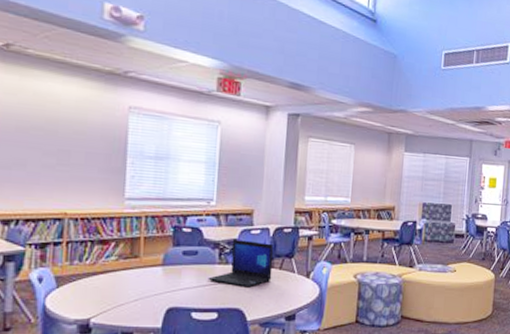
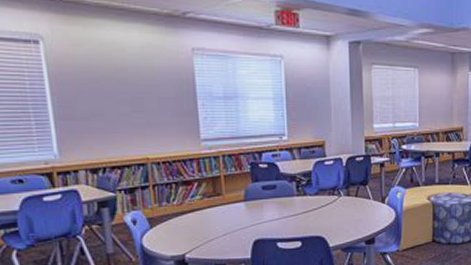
laptop: present [208,238,273,288] -> none [288,170,349,216]

